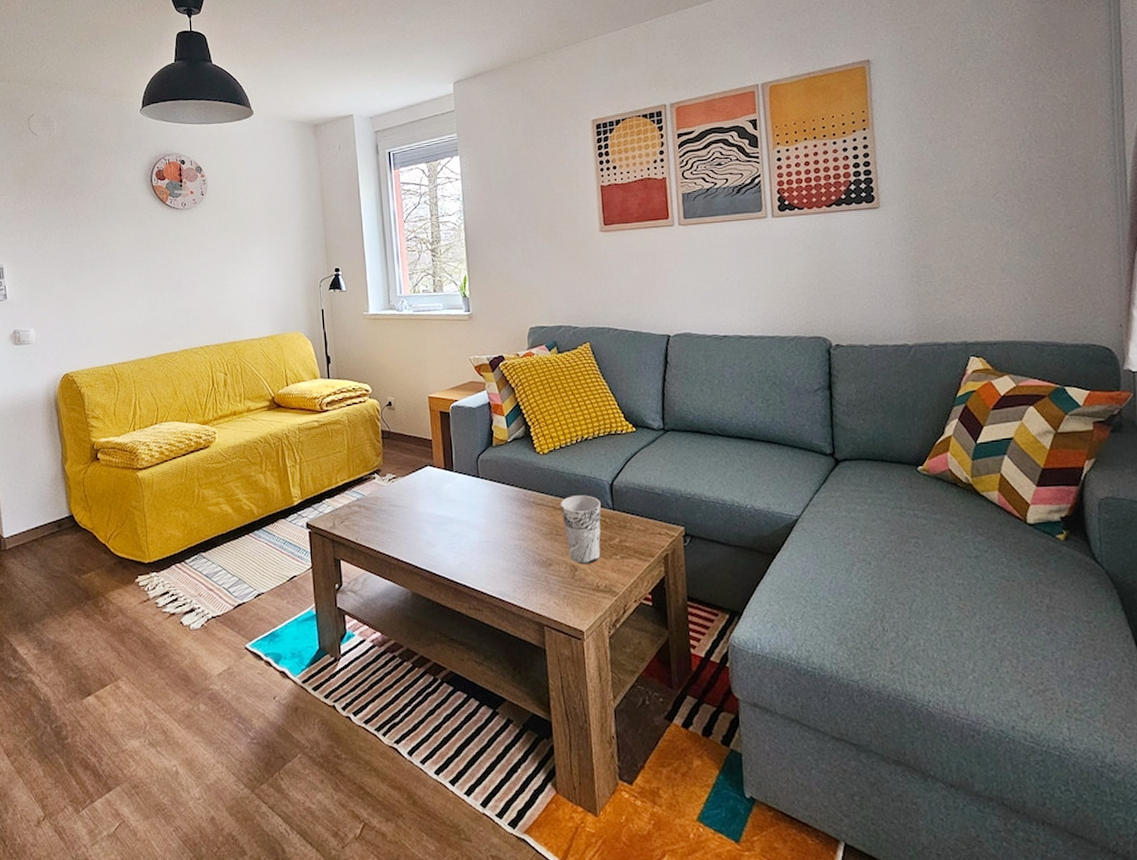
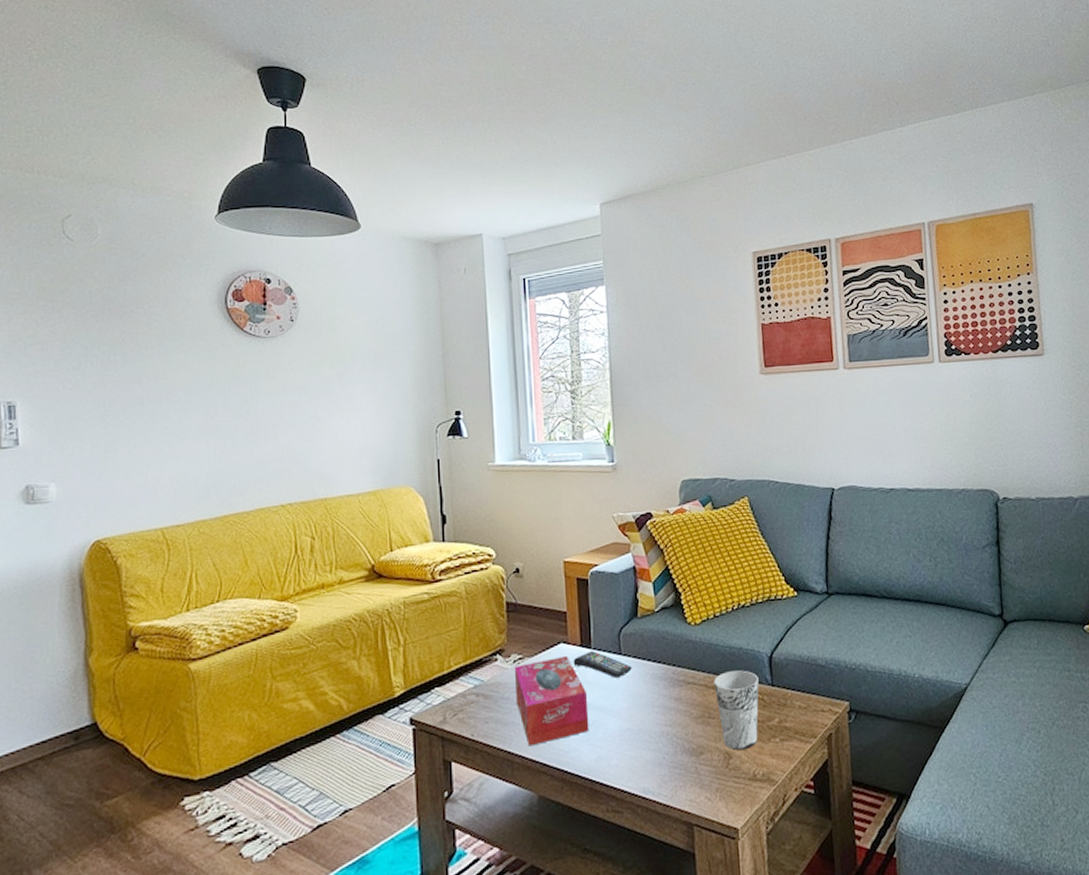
tissue box: none [389,476,453,551] -> present [514,655,590,747]
remote control: none [438,474,489,497] -> present [573,651,632,678]

